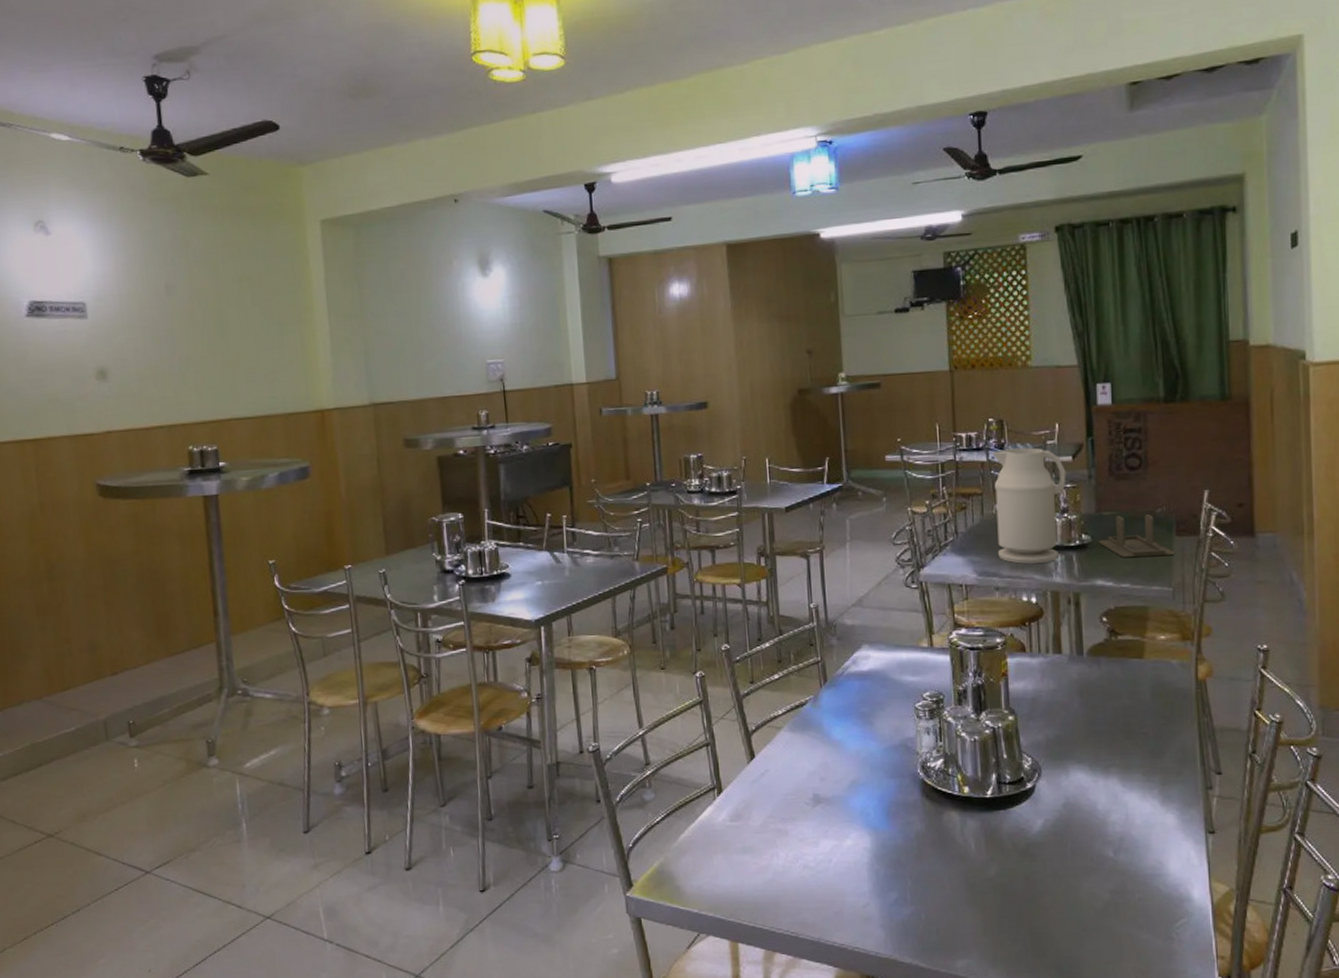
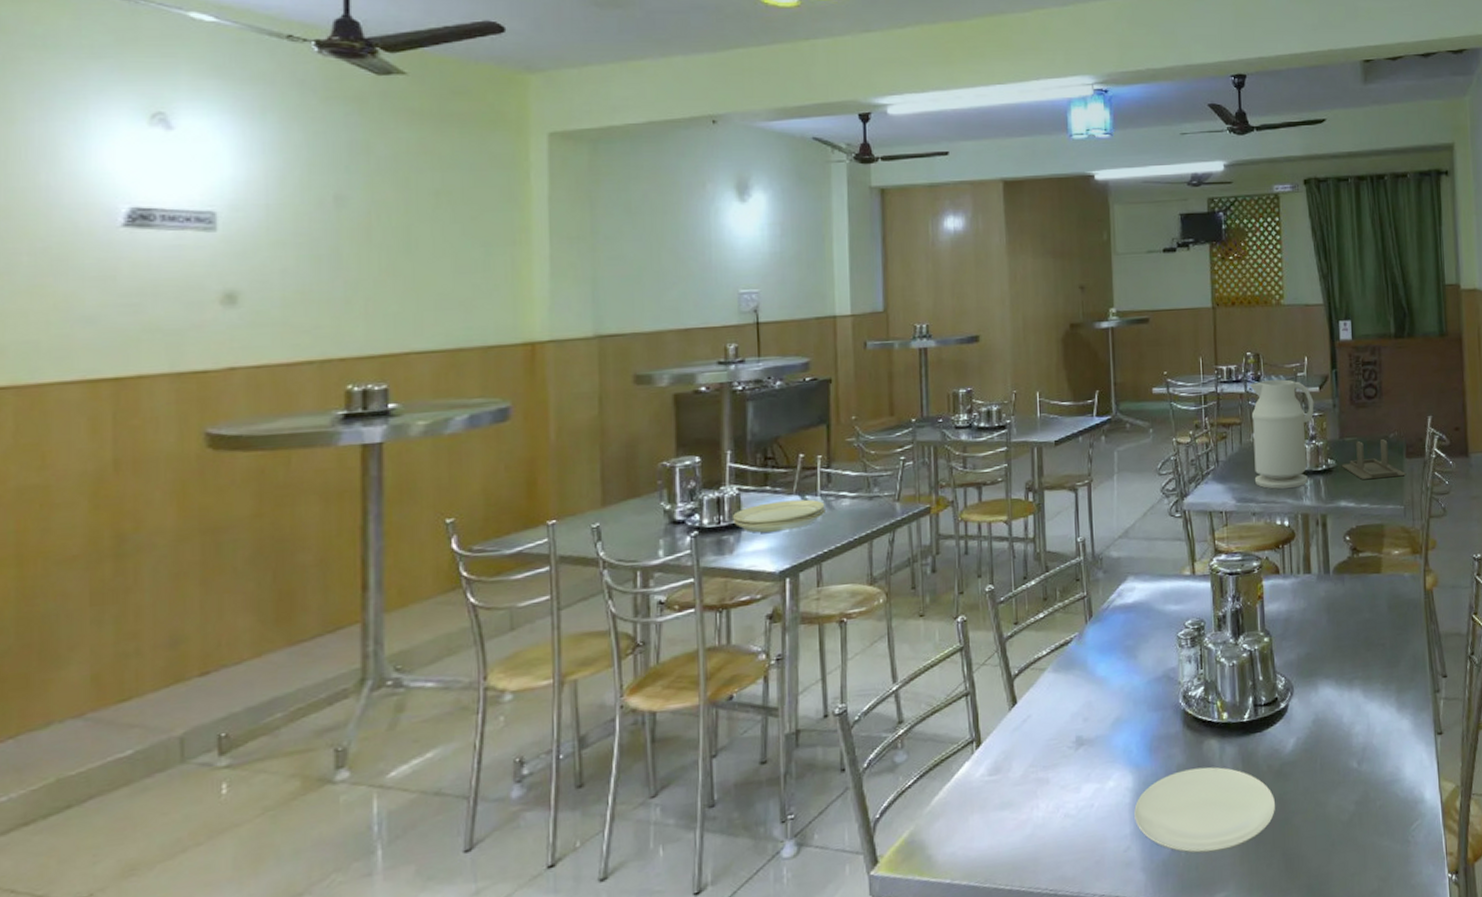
plate: none [493,555,572,585] -> present [733,499,825,533]
plate: none [872,837,1022,921] -> present [1134,766,1276,854]

